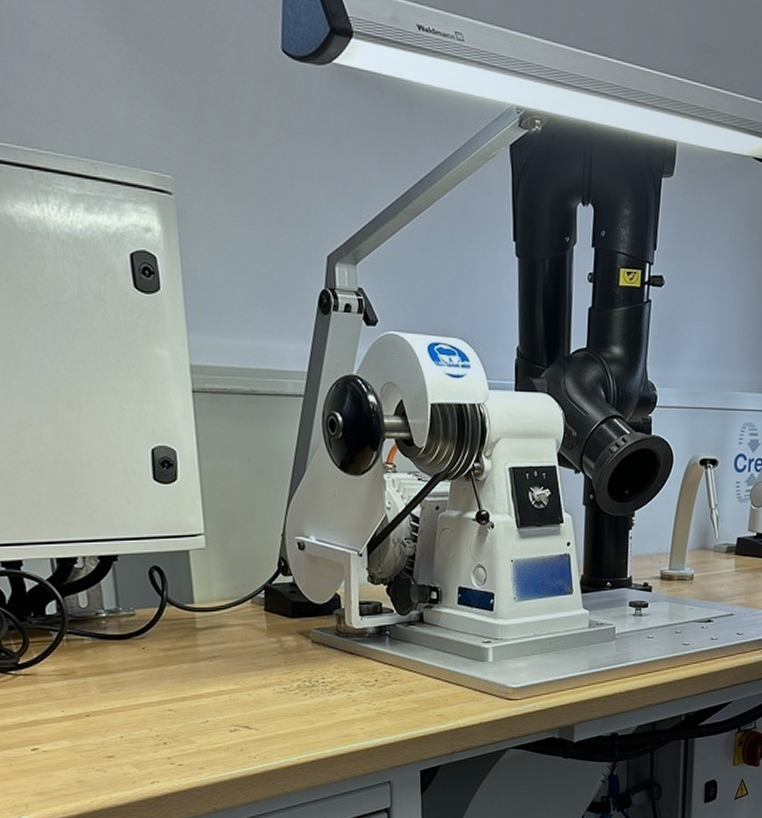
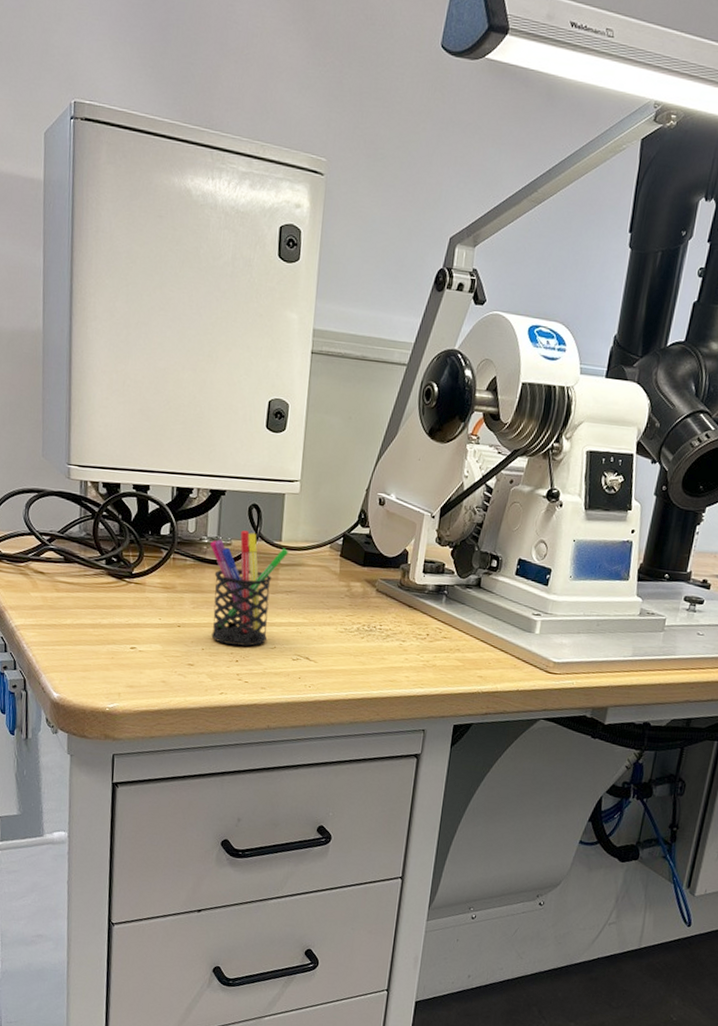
pen holder: none [108,597,205,728] -> present [209,530,289,647]

